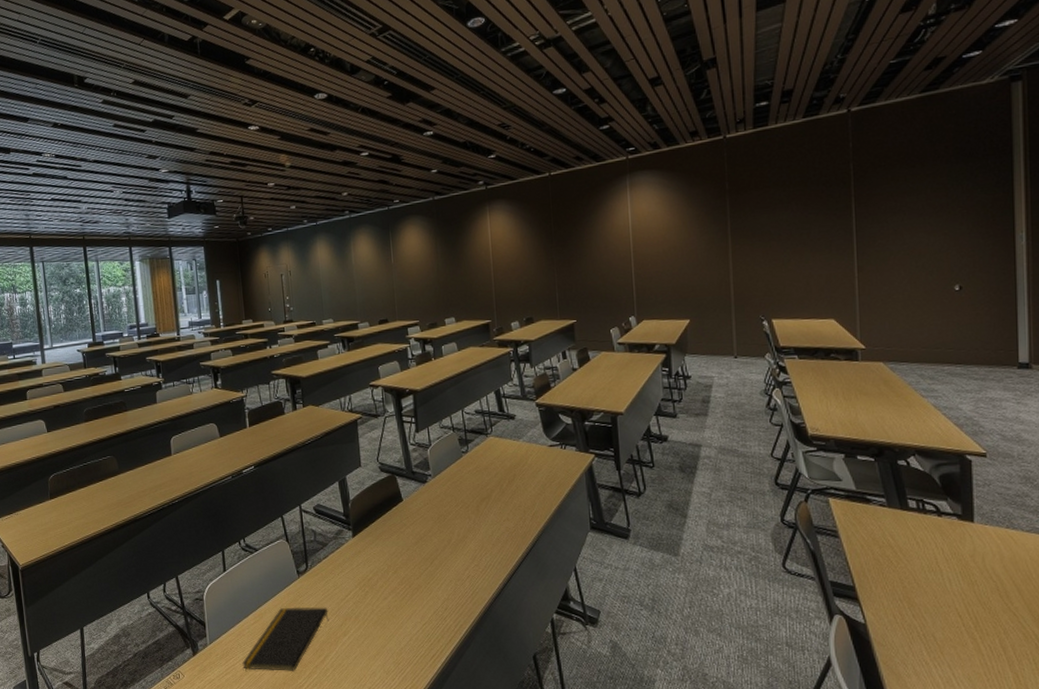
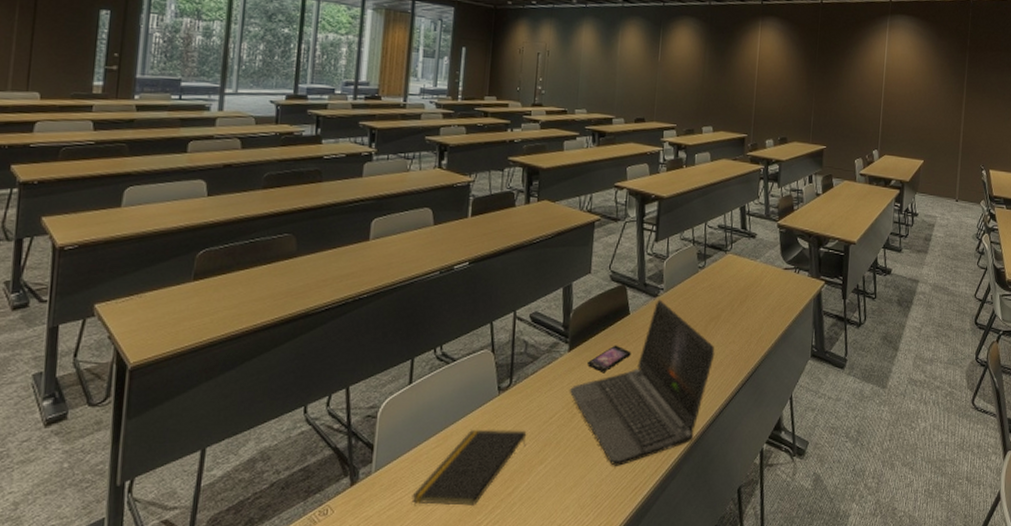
laptop computer: none [358,485,491,637] -> present [569,299,715,466]
smartphone: none [371,529,410,555] -> present [588,345,632,374]

